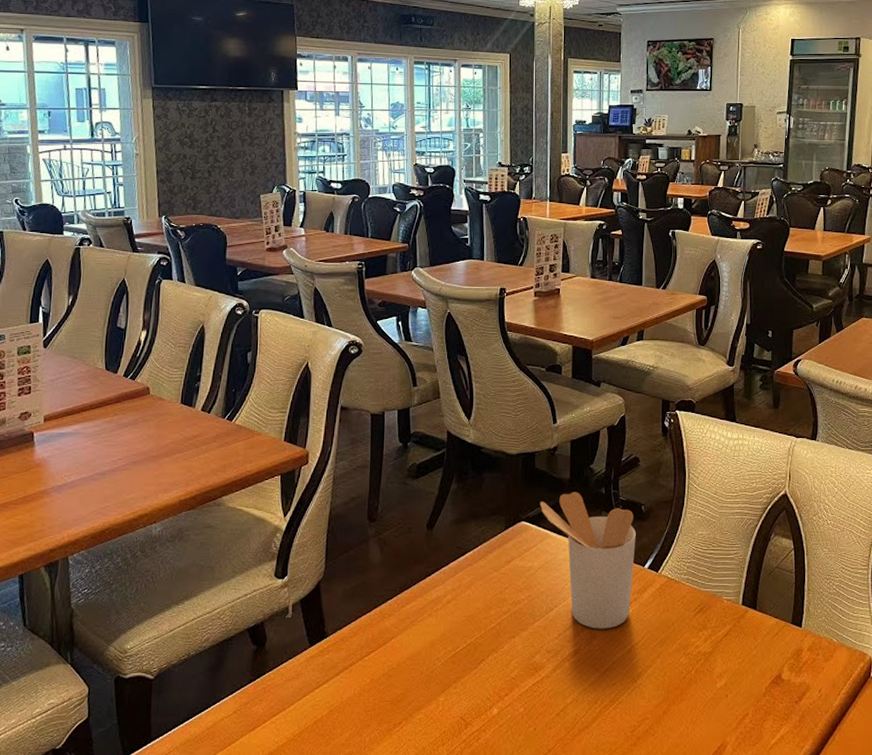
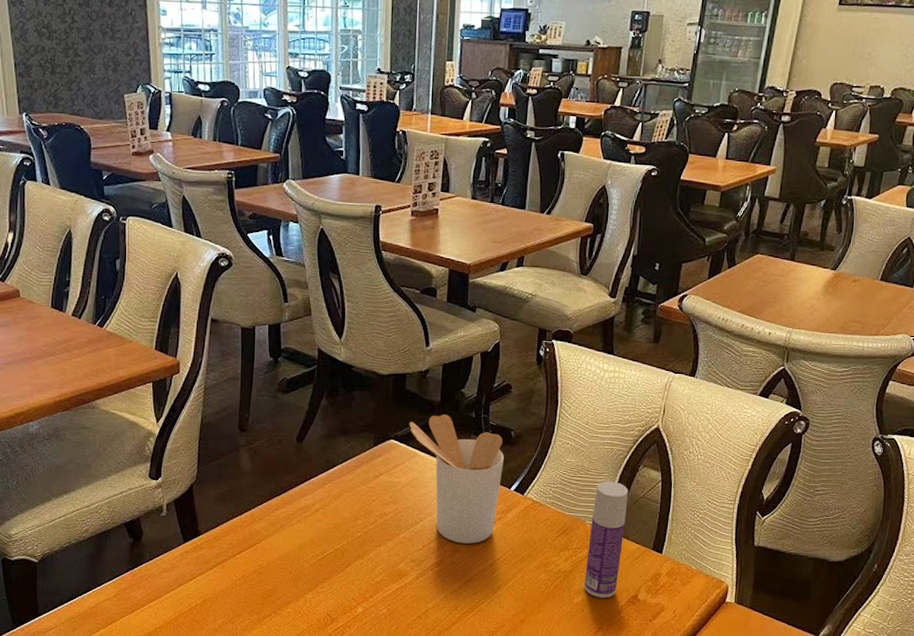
bottle: none [725,552,763,681] -> present [583,481,629,598]

